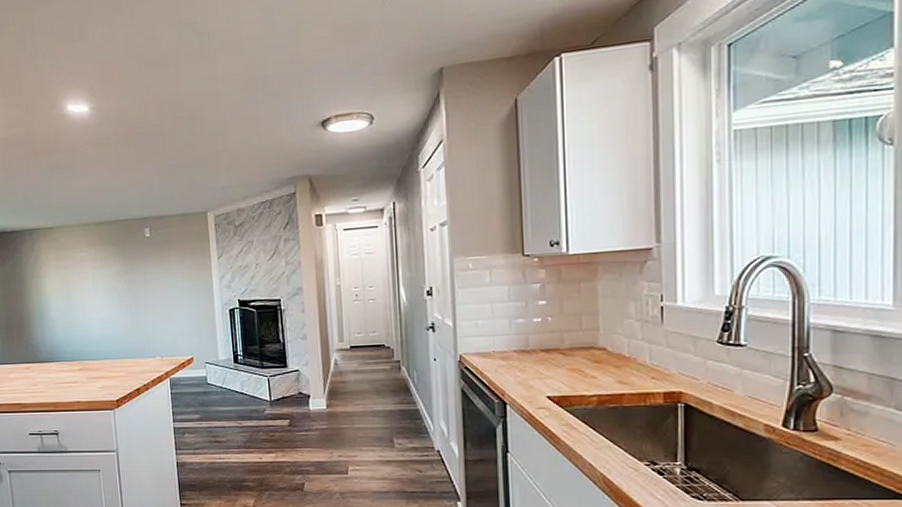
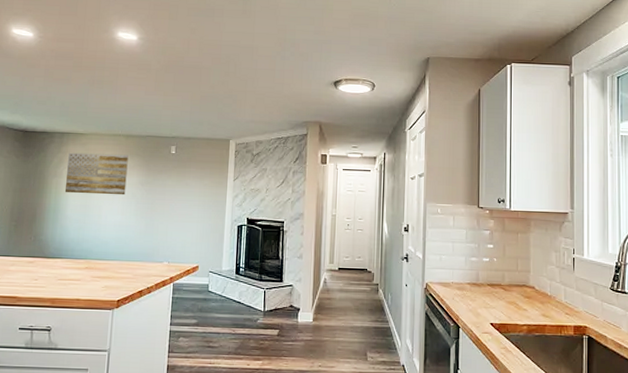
wall art: none [42,244,106,294] -> present [64,152,129,196]

